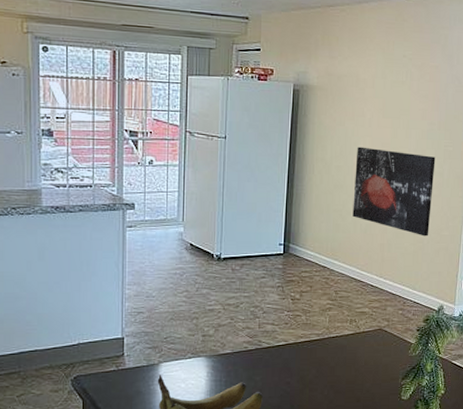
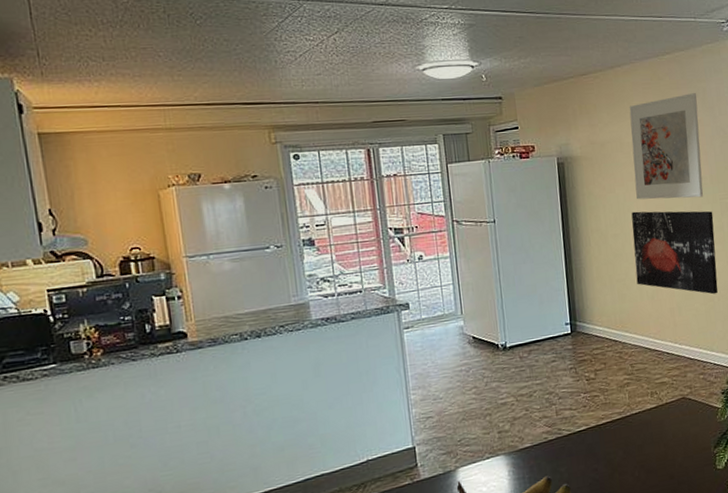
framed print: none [365,38,438,142] -> present [629,93,703,200]

